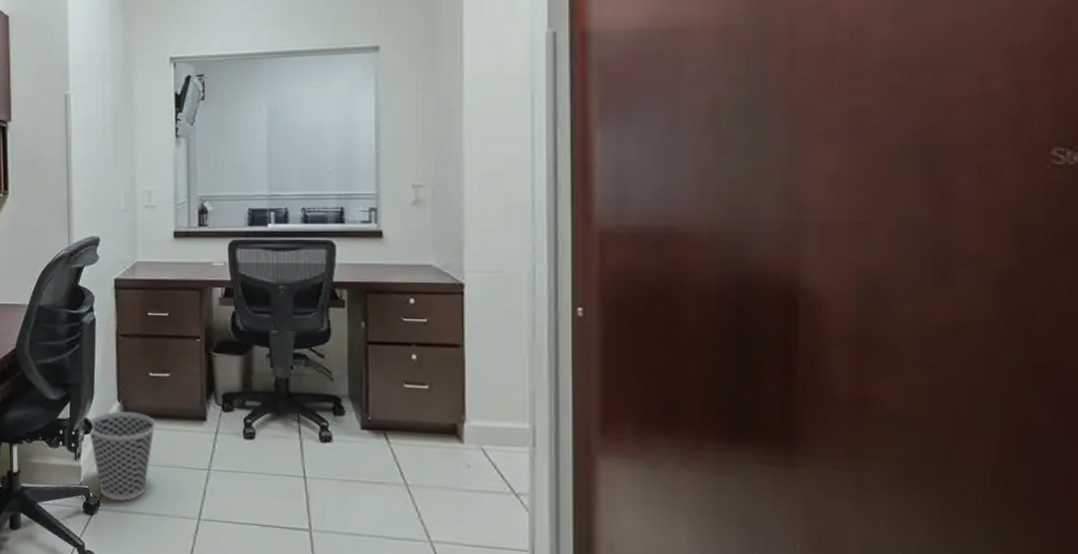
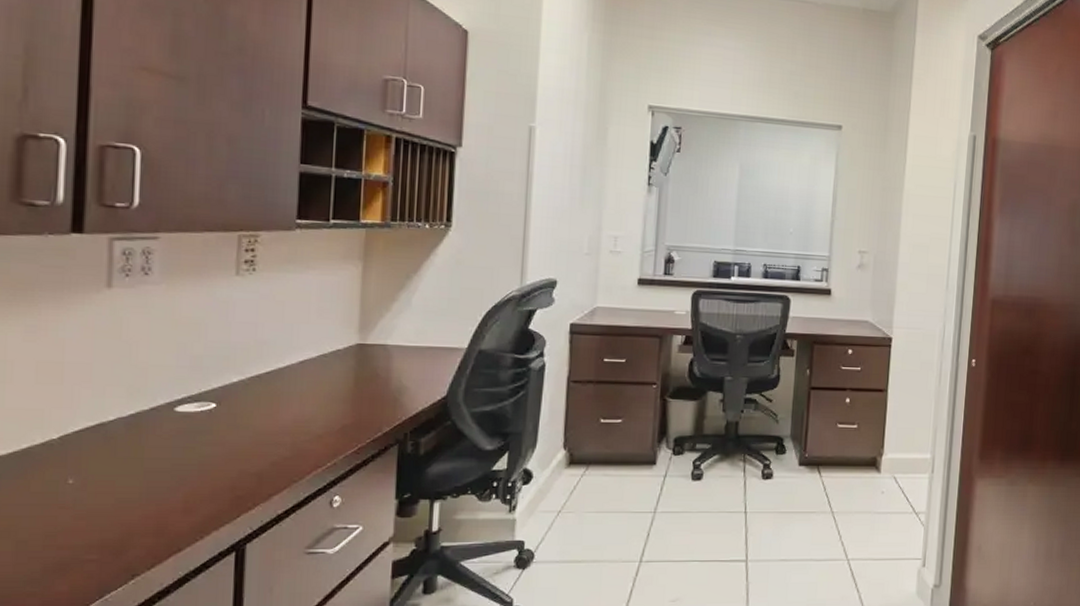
wastebasket: present [88,411,156,502] -> none [527,459,604,552]

